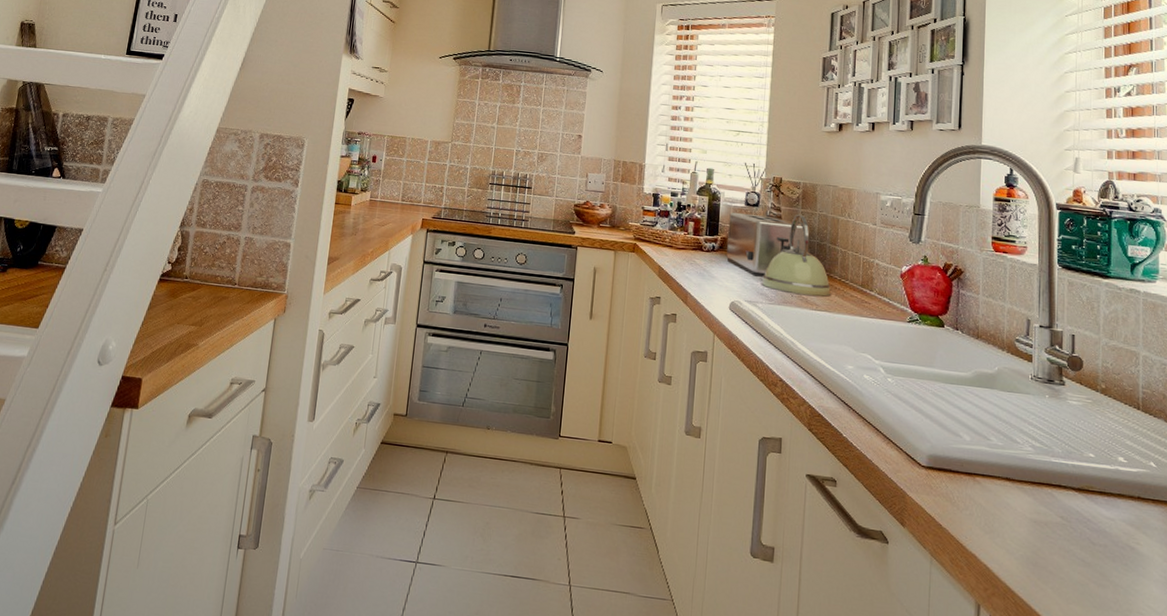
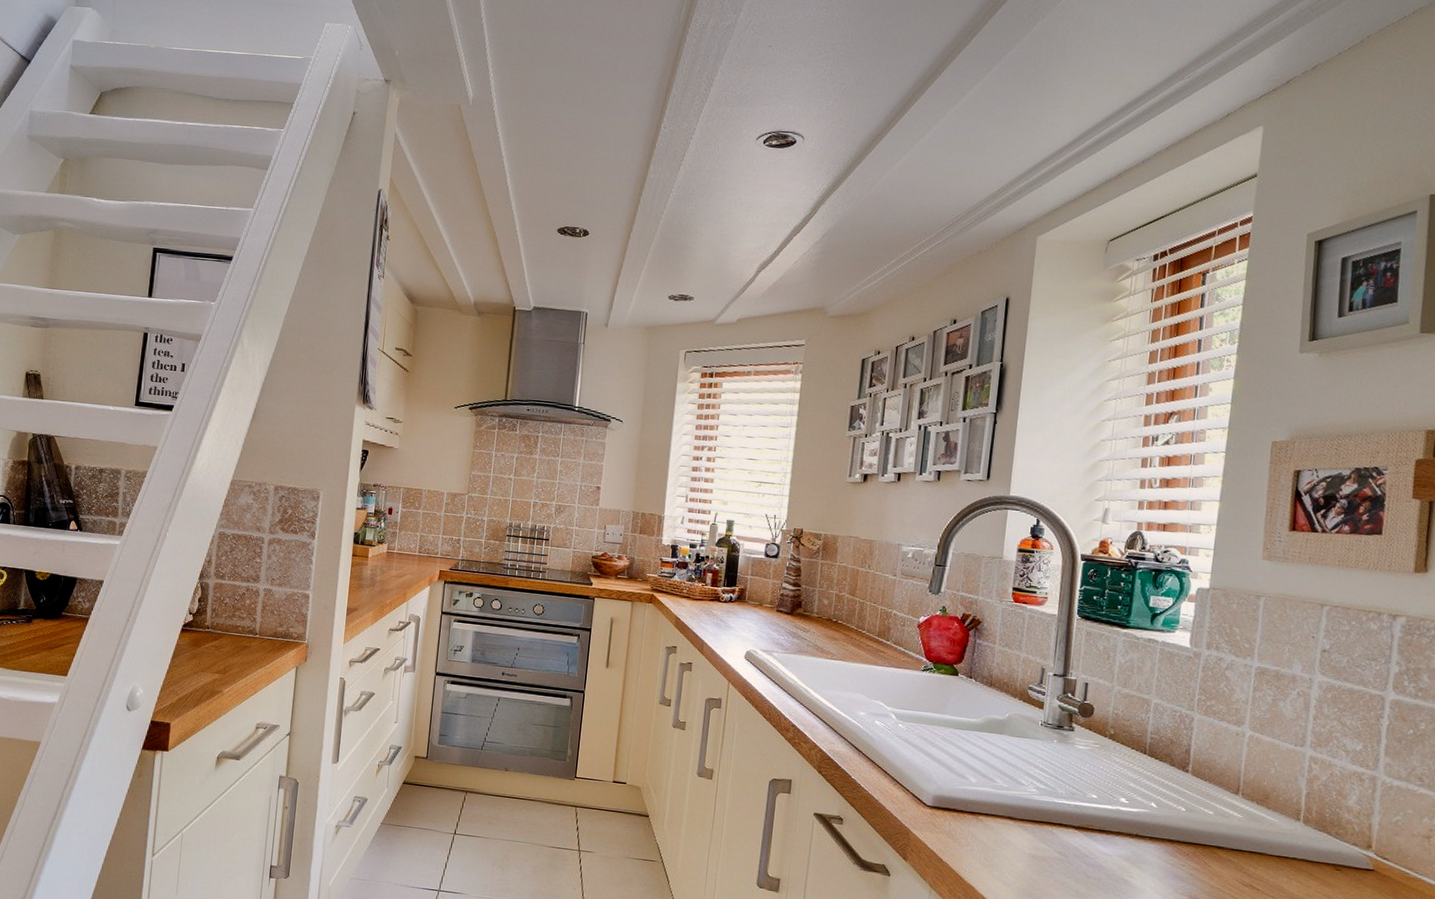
toaster: present [726,212,810,278] -> none [744,563,829,628]
kettle: present [761,213,832,298] -> none [777,565,848,647]

